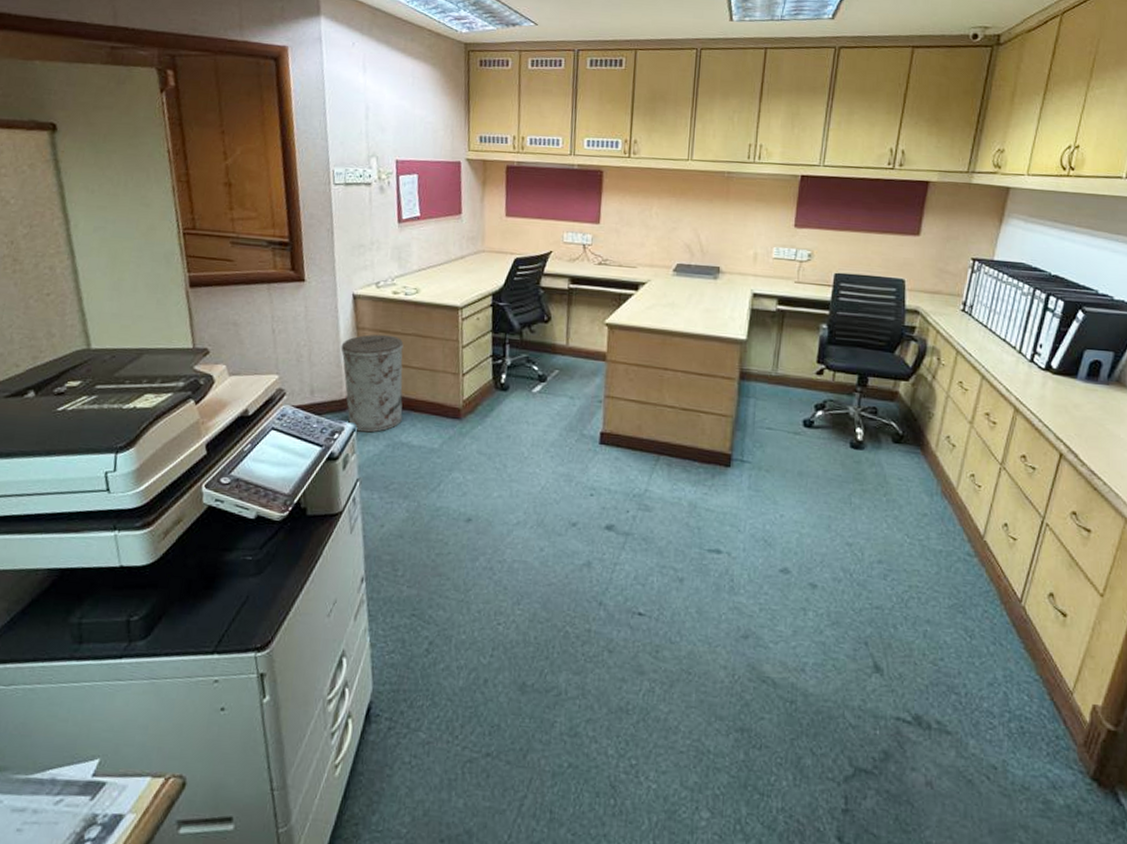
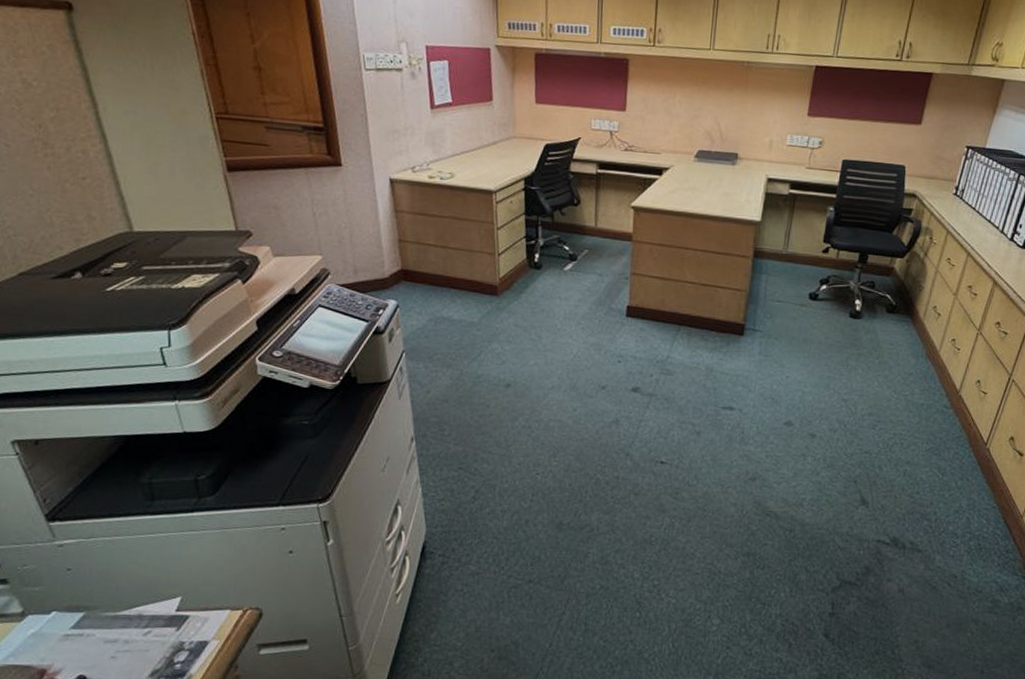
trash can: present [340,334,404,433] -> none [380,217,443,309]

